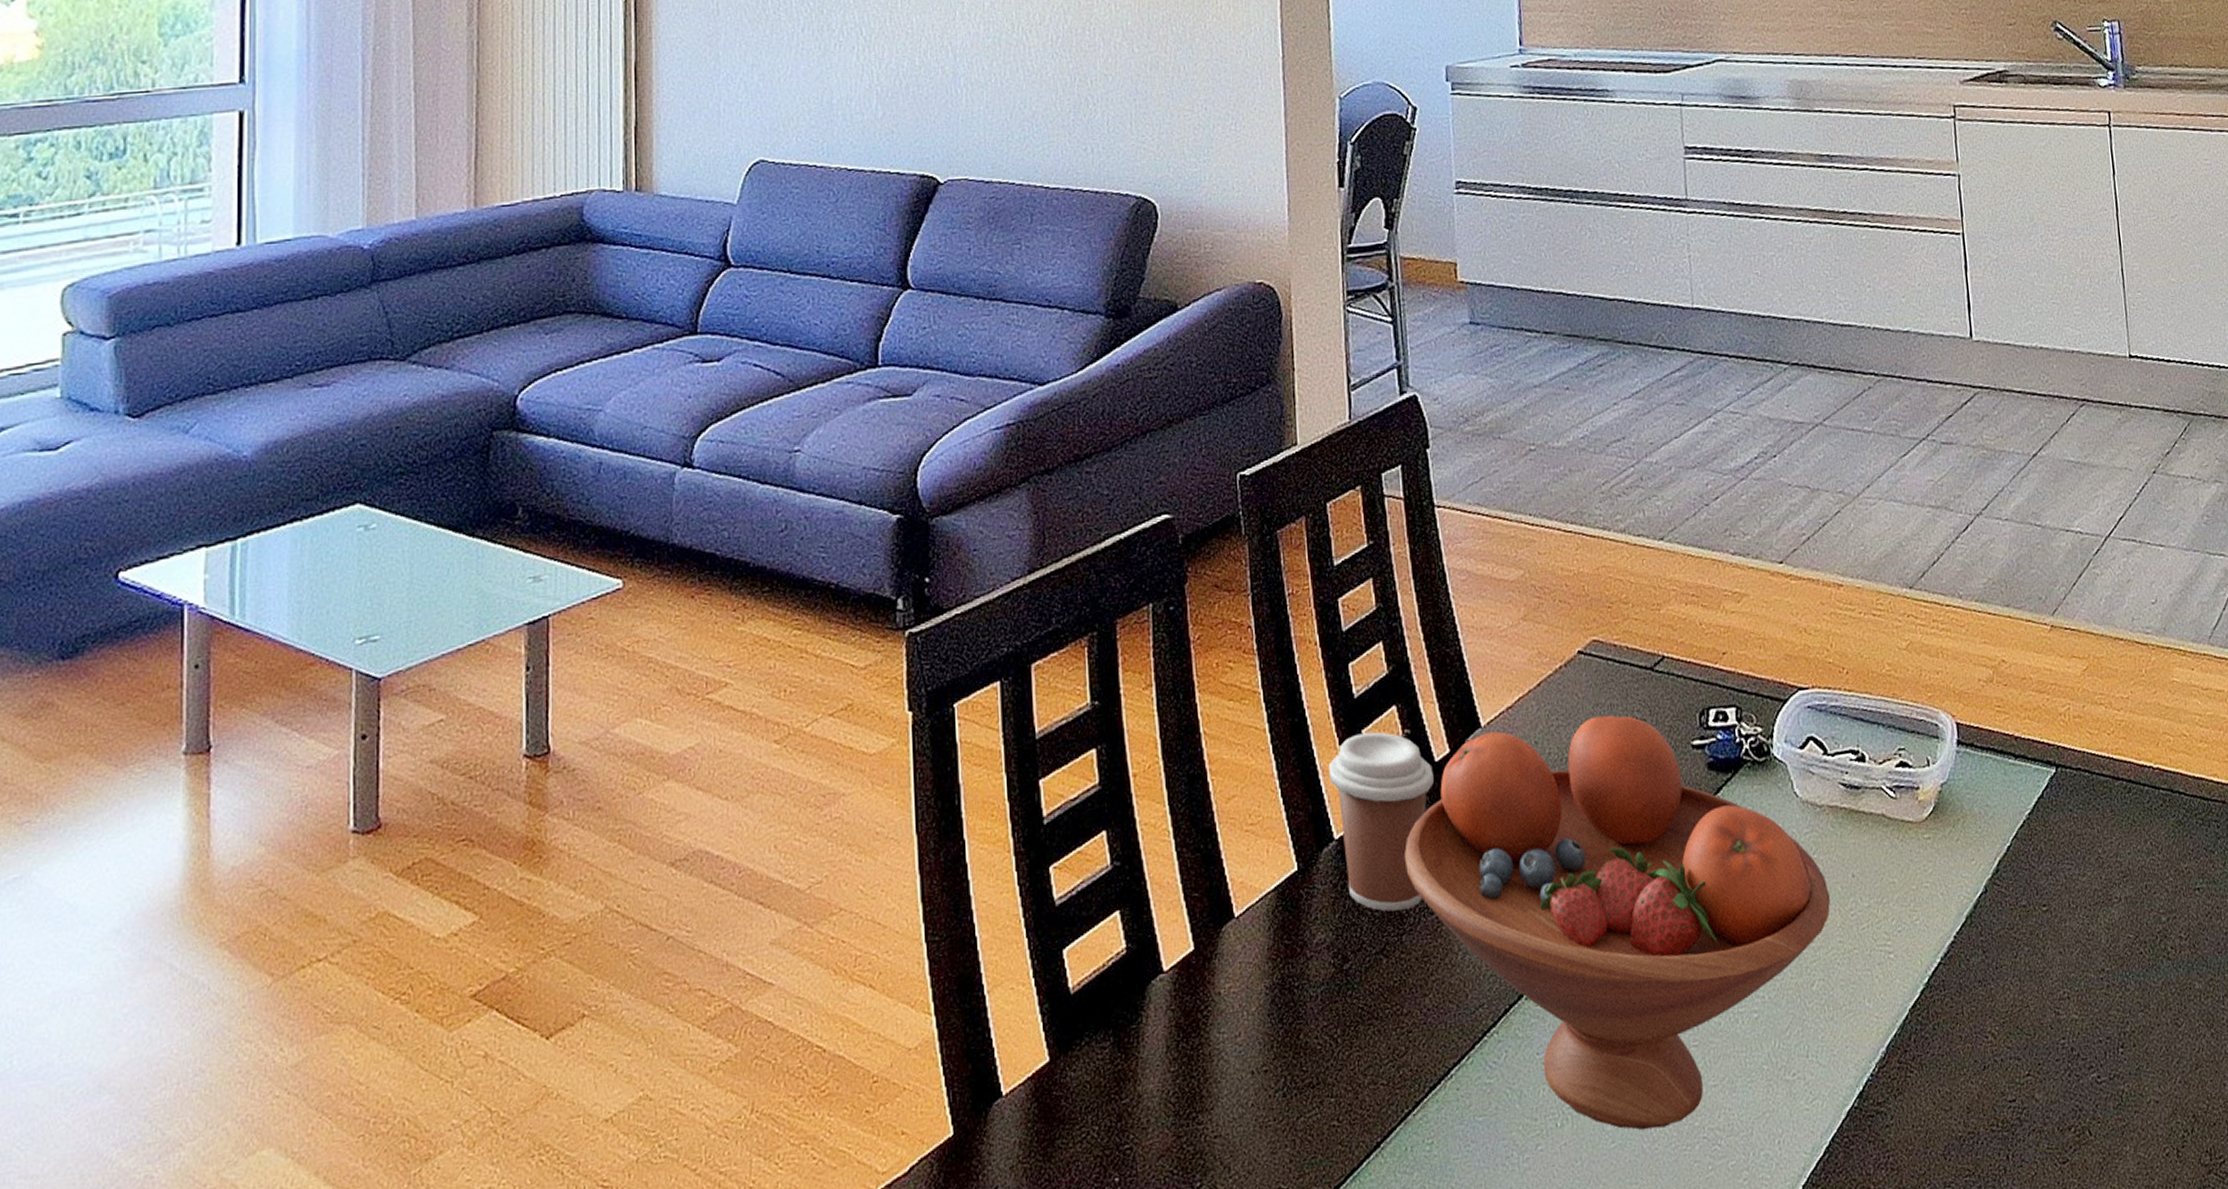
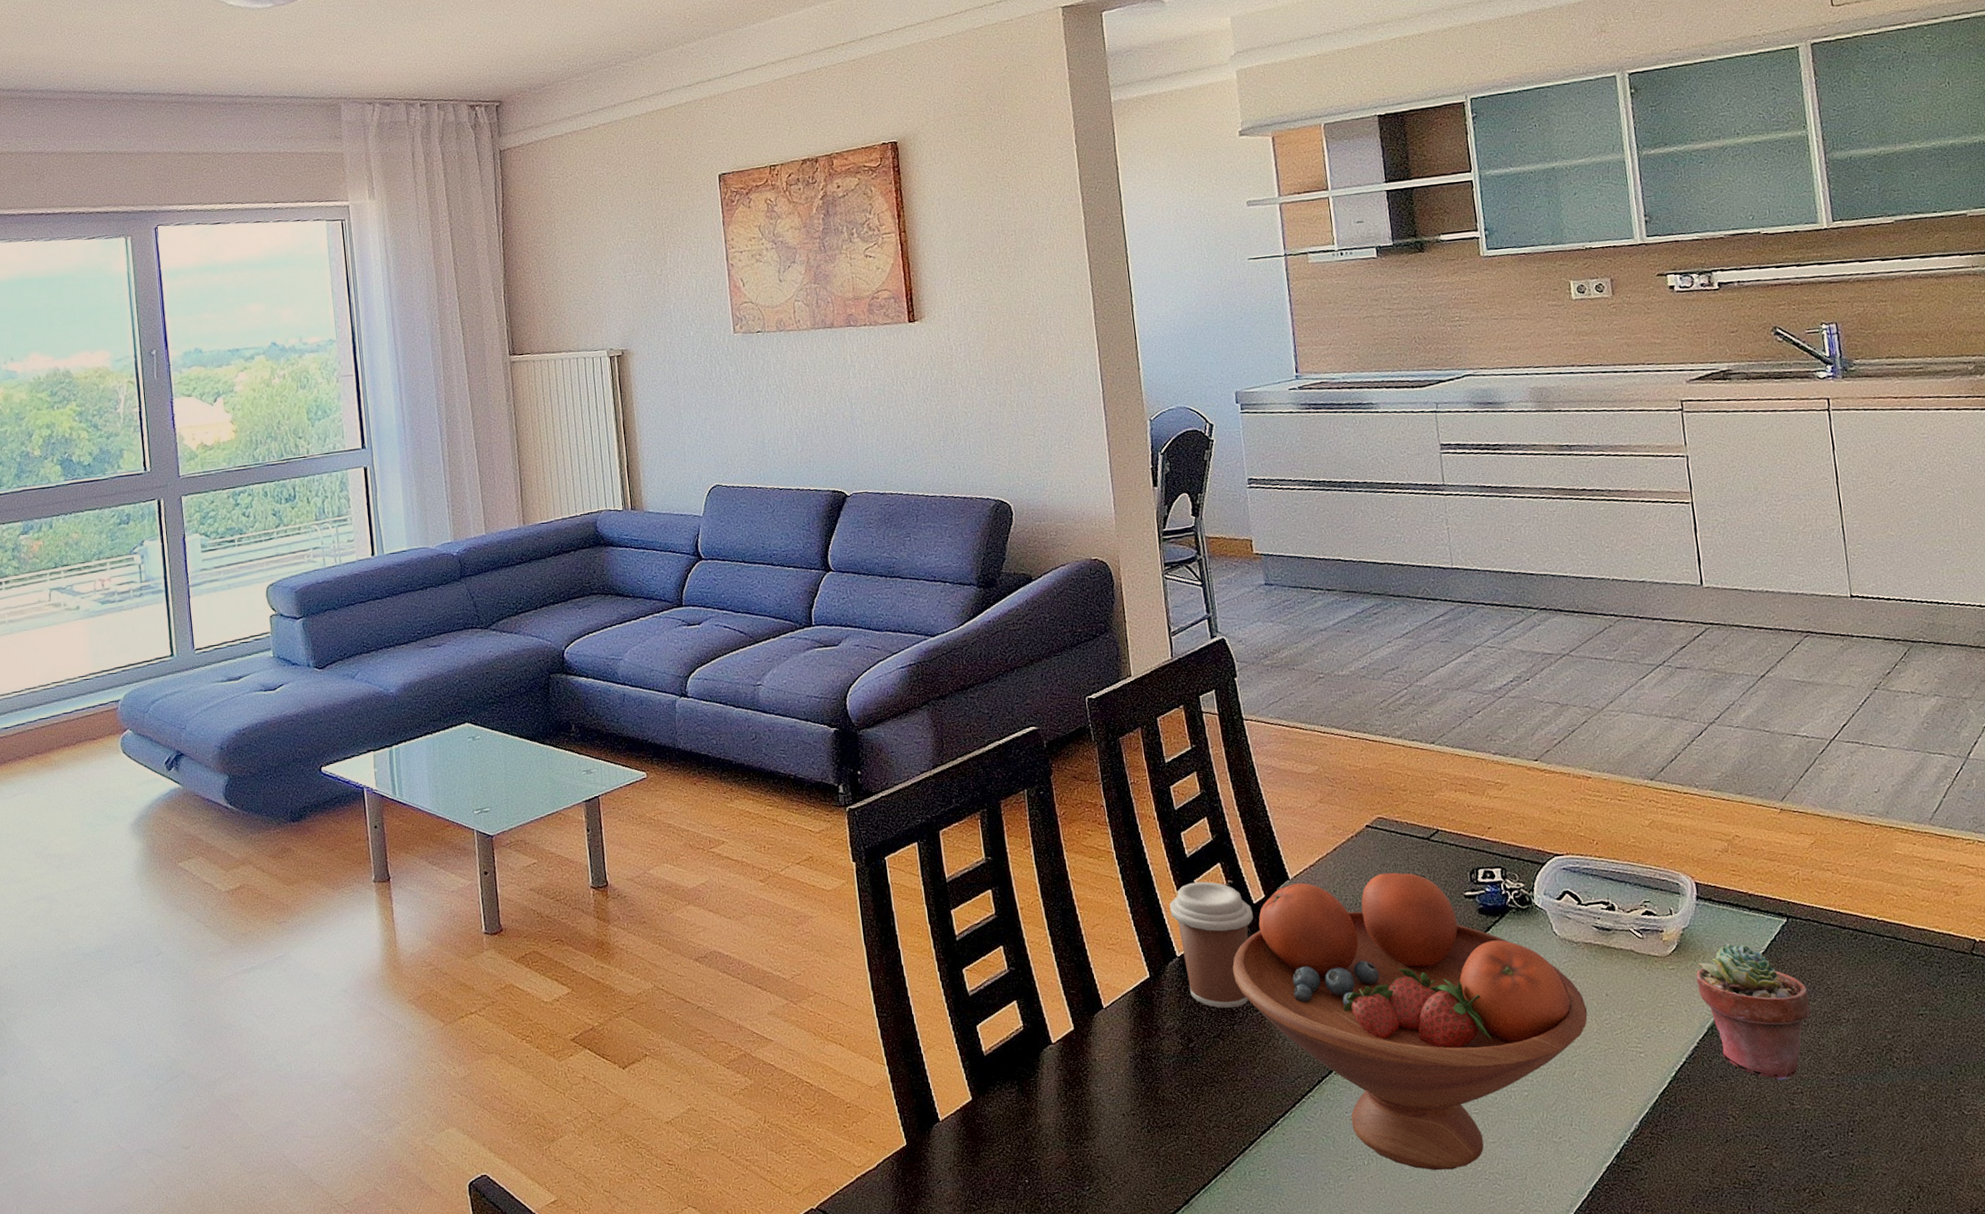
potted succulent: none [1954,802,2080,984] -> present [1696,943,1811,1081]

